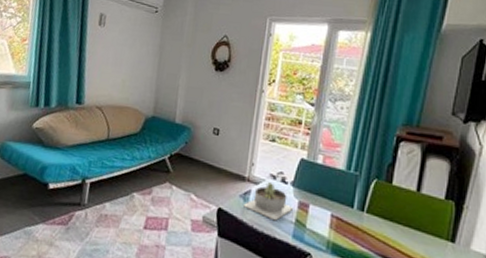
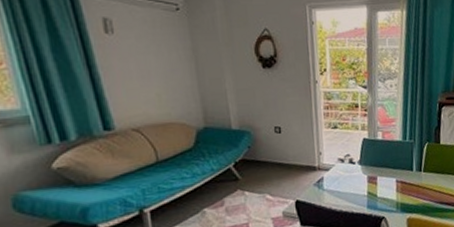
succulent planter: present [243,182,294,221] -> none [319,166,365,199]

